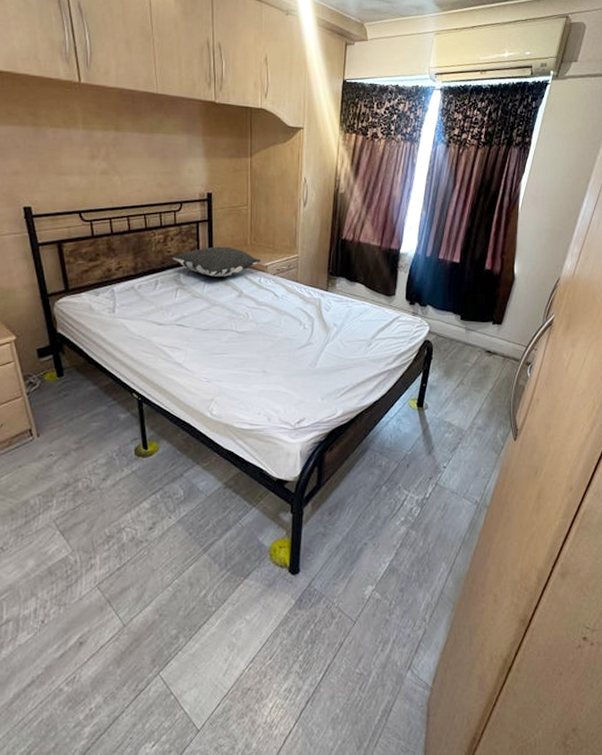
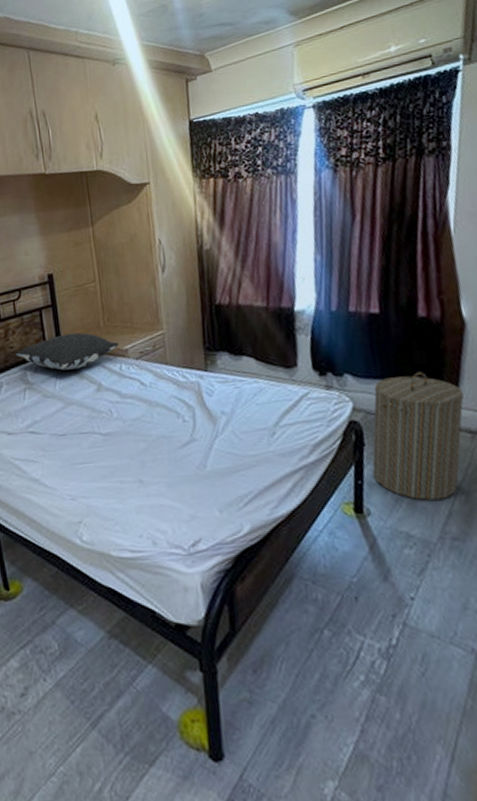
laundry hamper: none [434,309,504,401] -> present [372,371,465,501]

